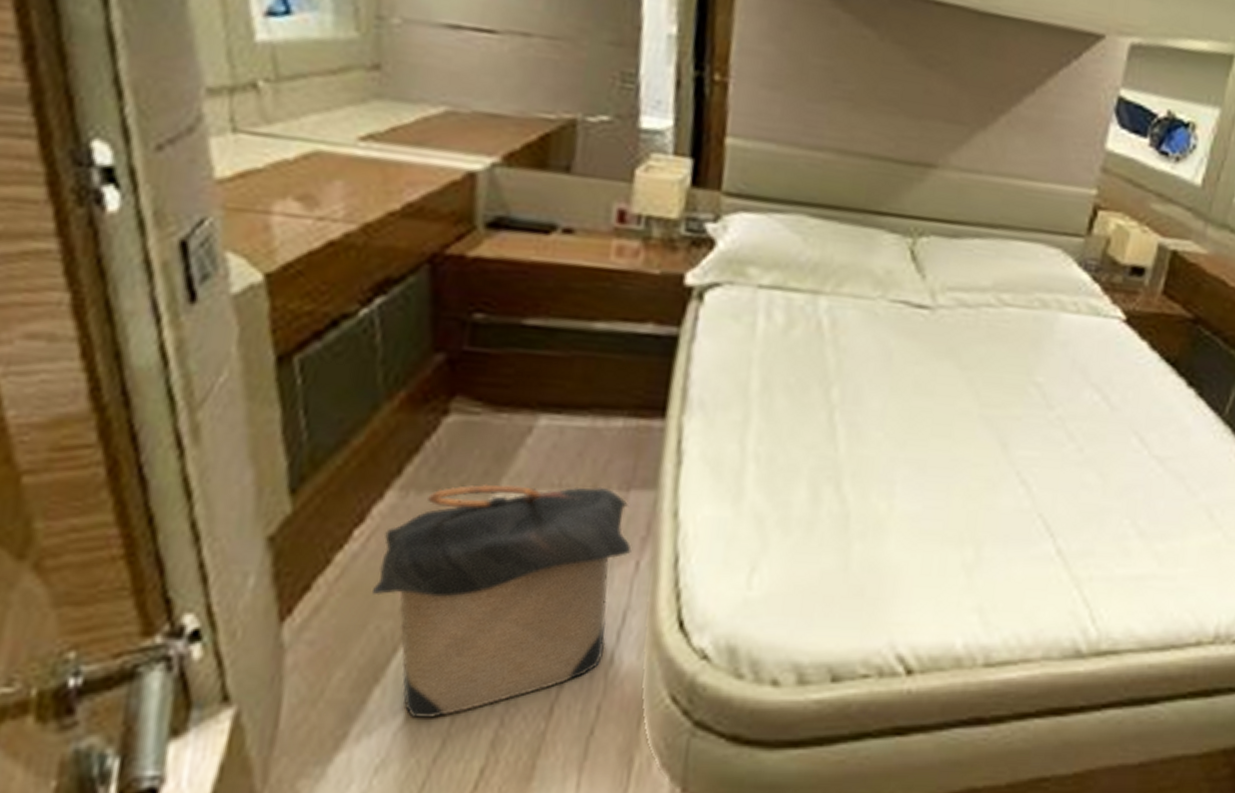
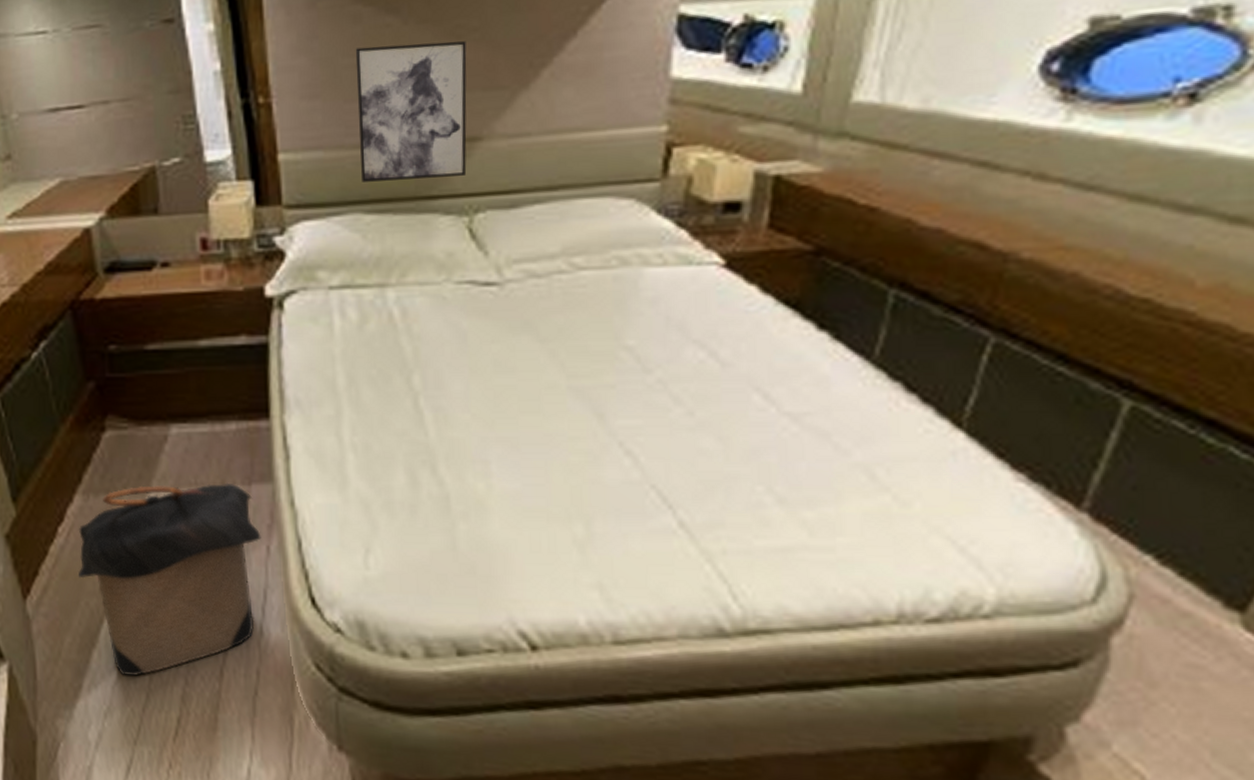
wall art: none [812,50,936,198] -> present [355,41,467,182]

